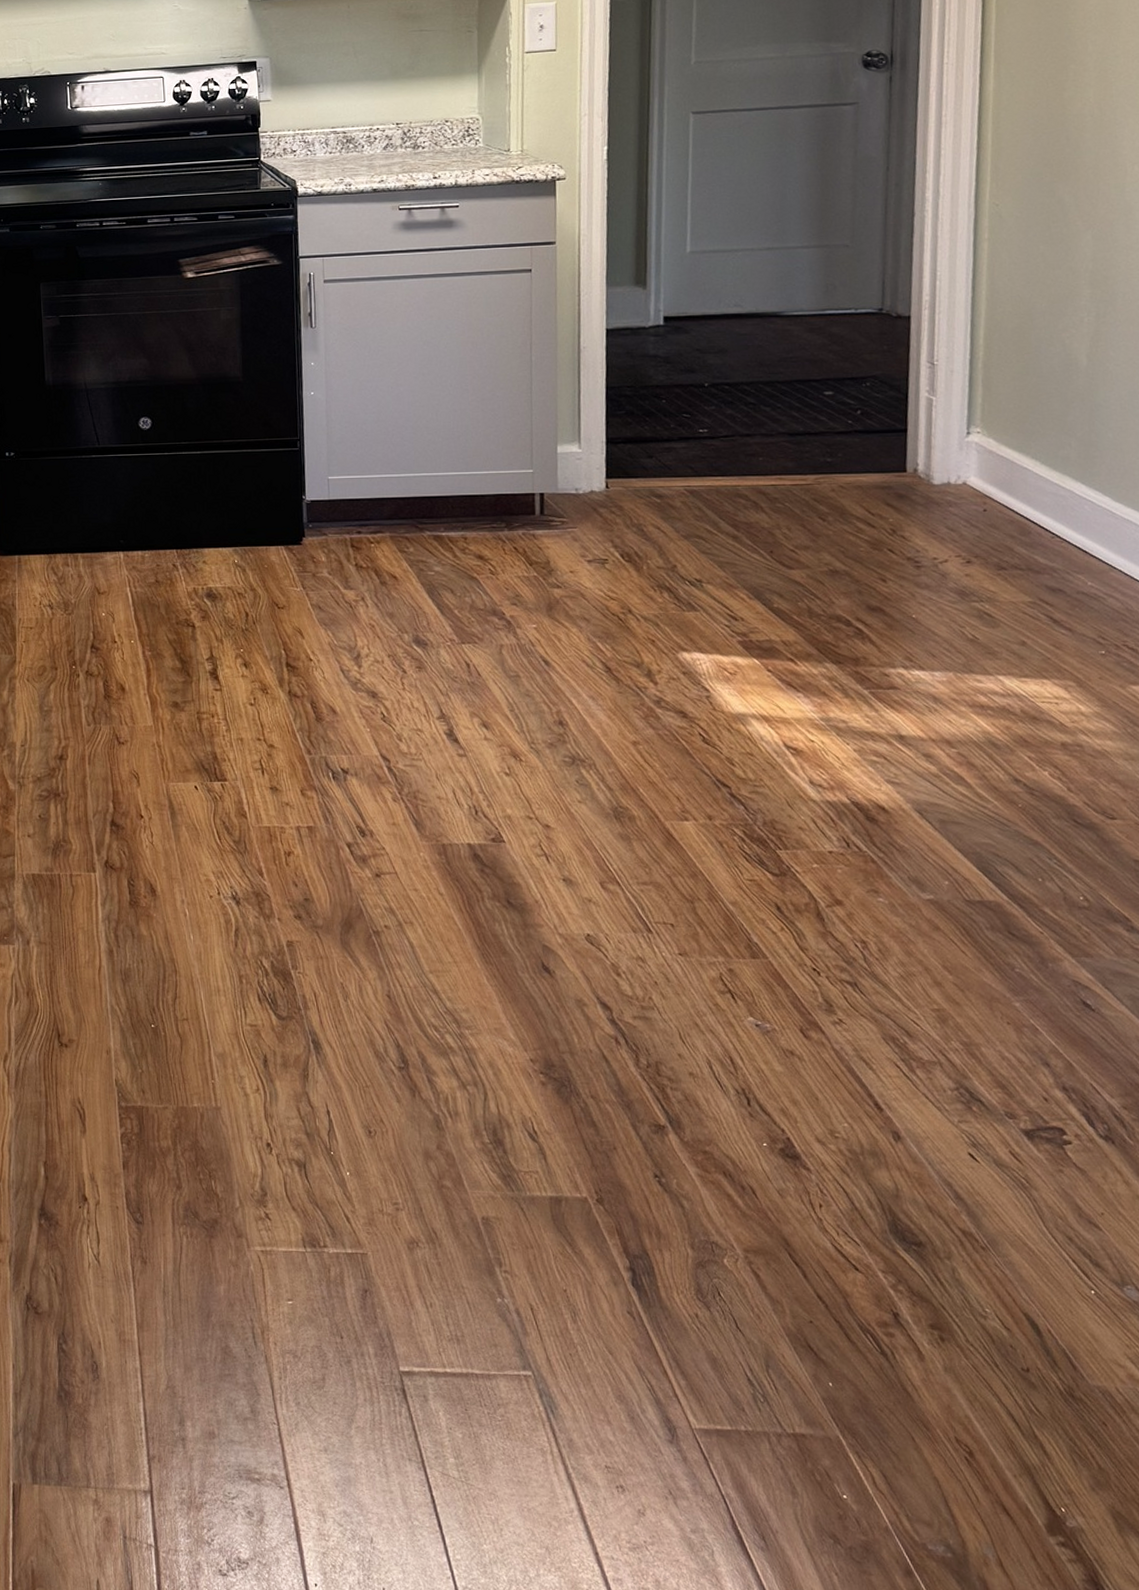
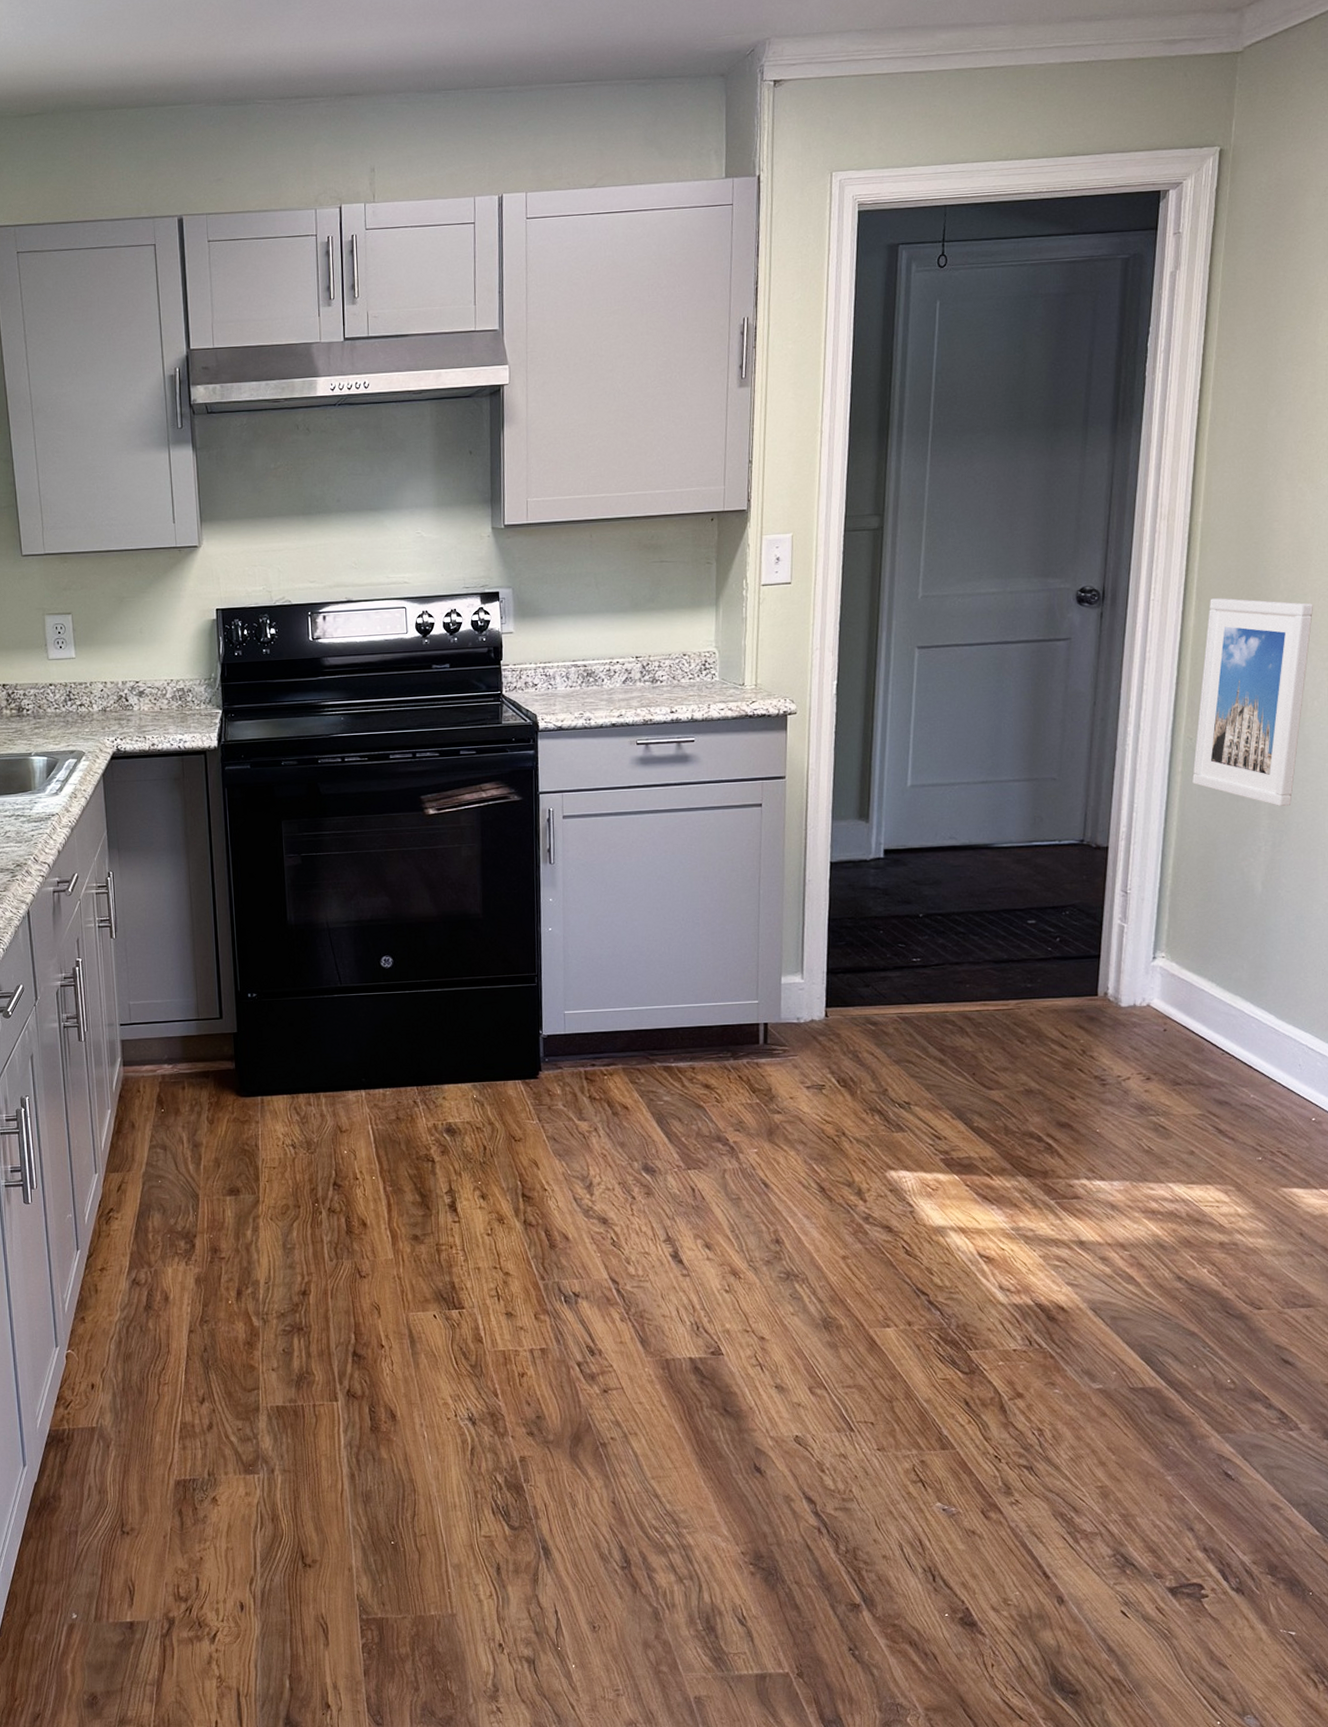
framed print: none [1001,61,1128,276] -> present [1192,598,1314,807]

